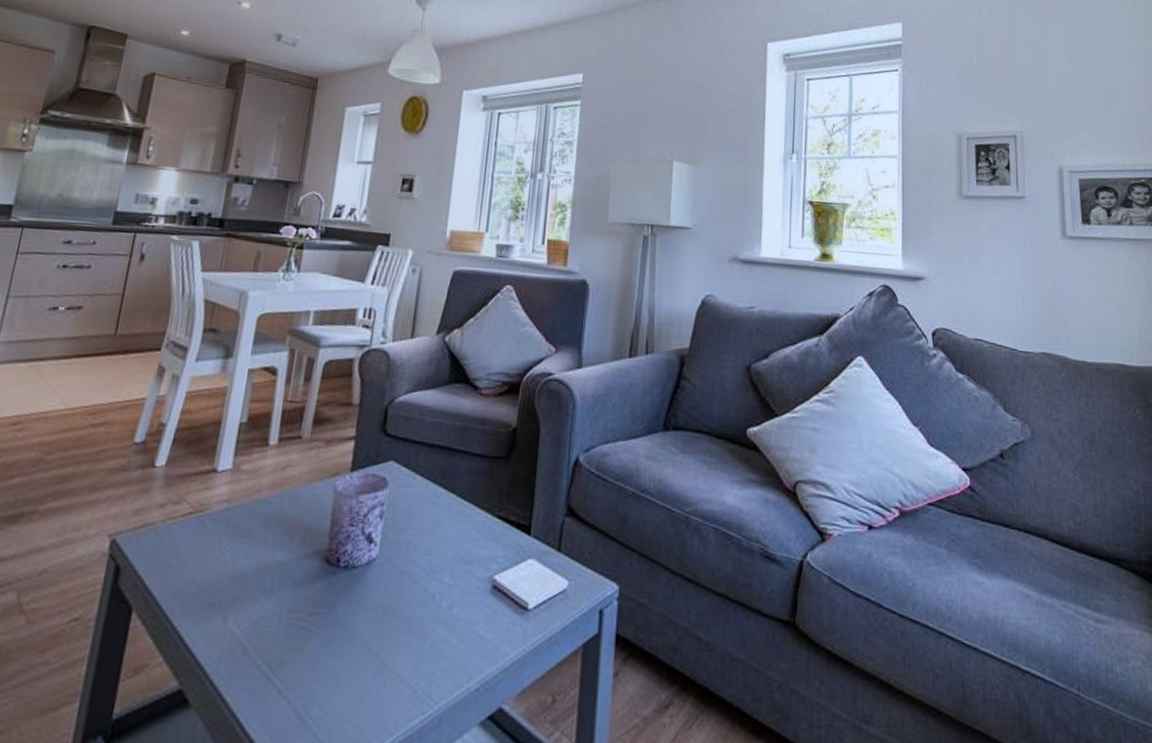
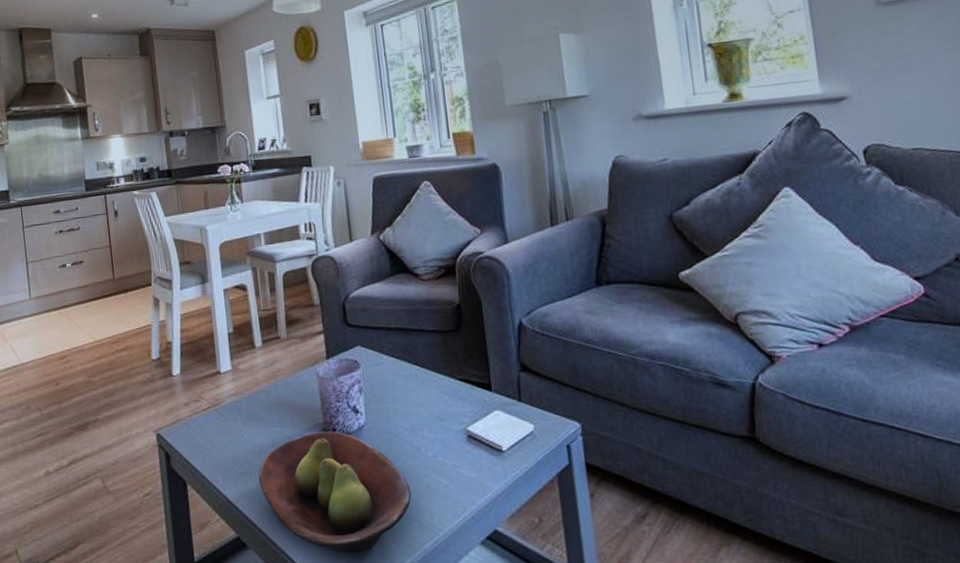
fruit bowl: none [227,560,413,724] -> present [258,431,412,553]

